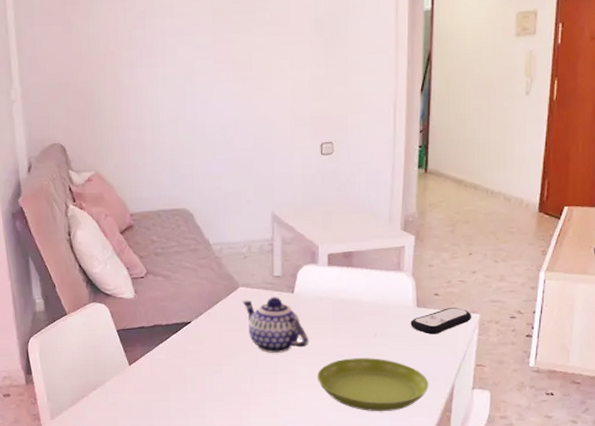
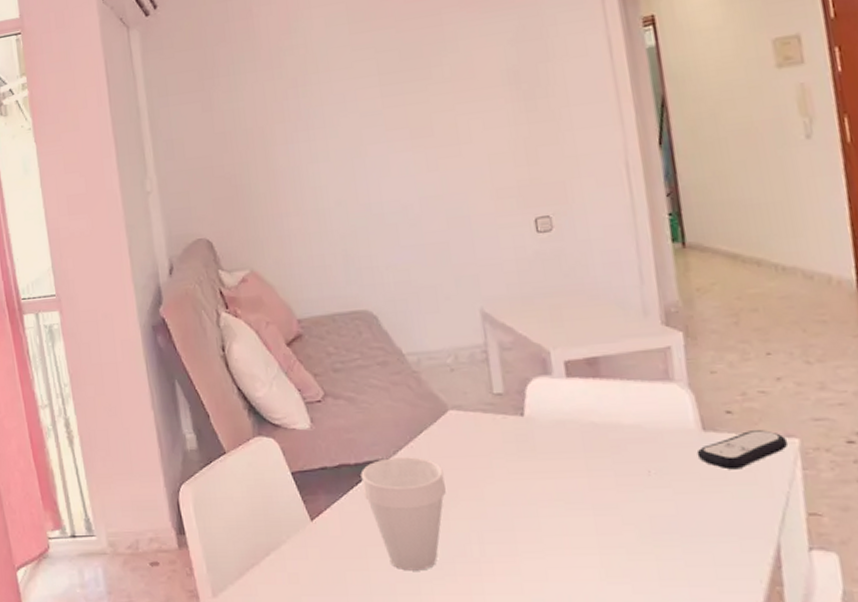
cup: none [169,321,231,401] -> present [360,457,446,571]
teapot: present [242,297,309,353] -> none [454,422,555,500]
saucer: present [317,358,429,412] -> none [572,505,742,586]

